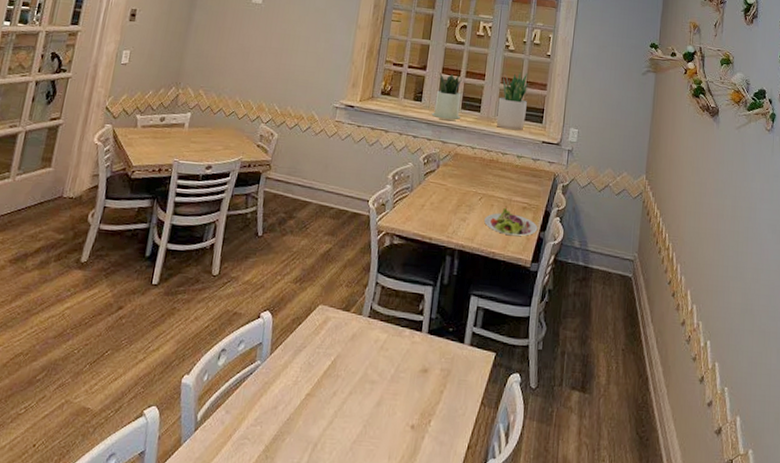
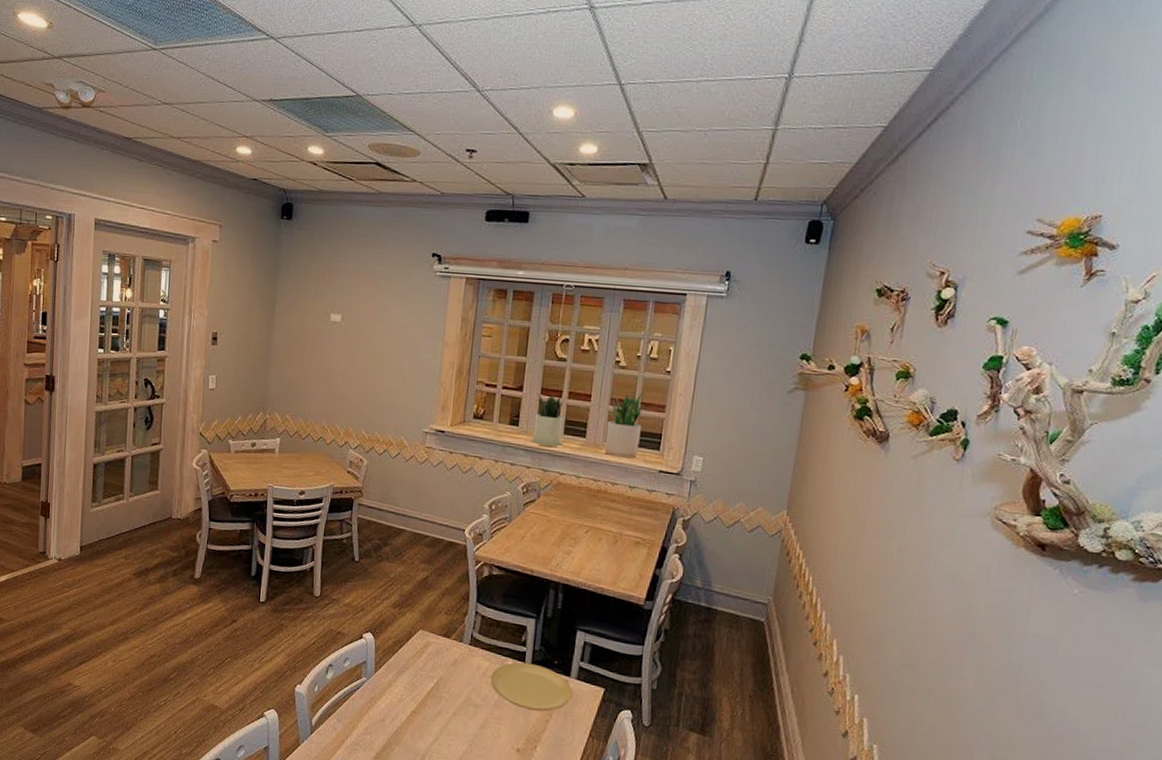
plate: none [388,332,466,382] -> present [491,662,573,711]
salad plate: present [484,208,538,236] -> none [591,542,653,573]

